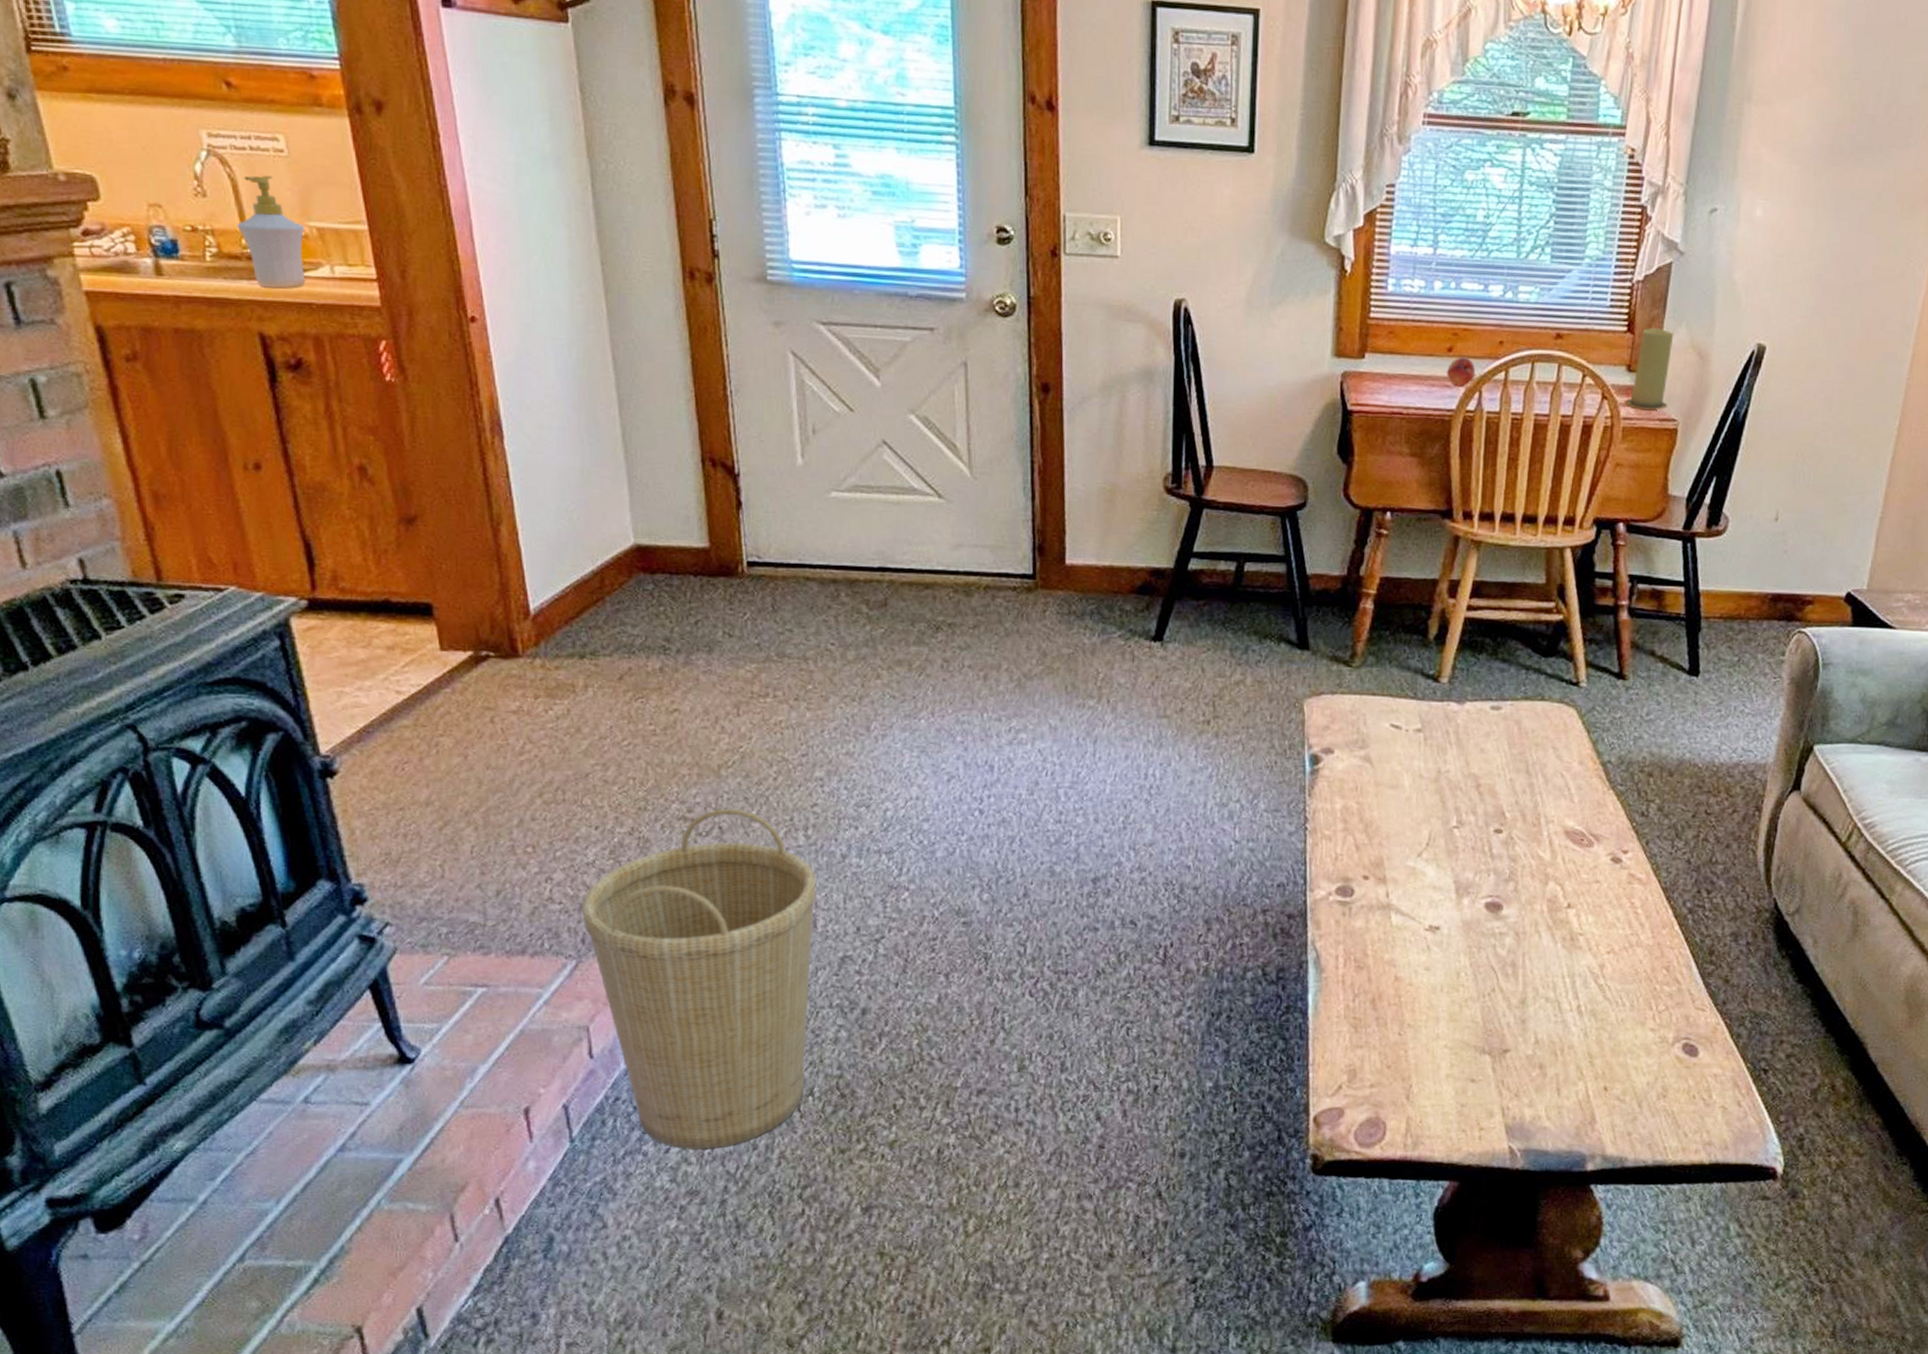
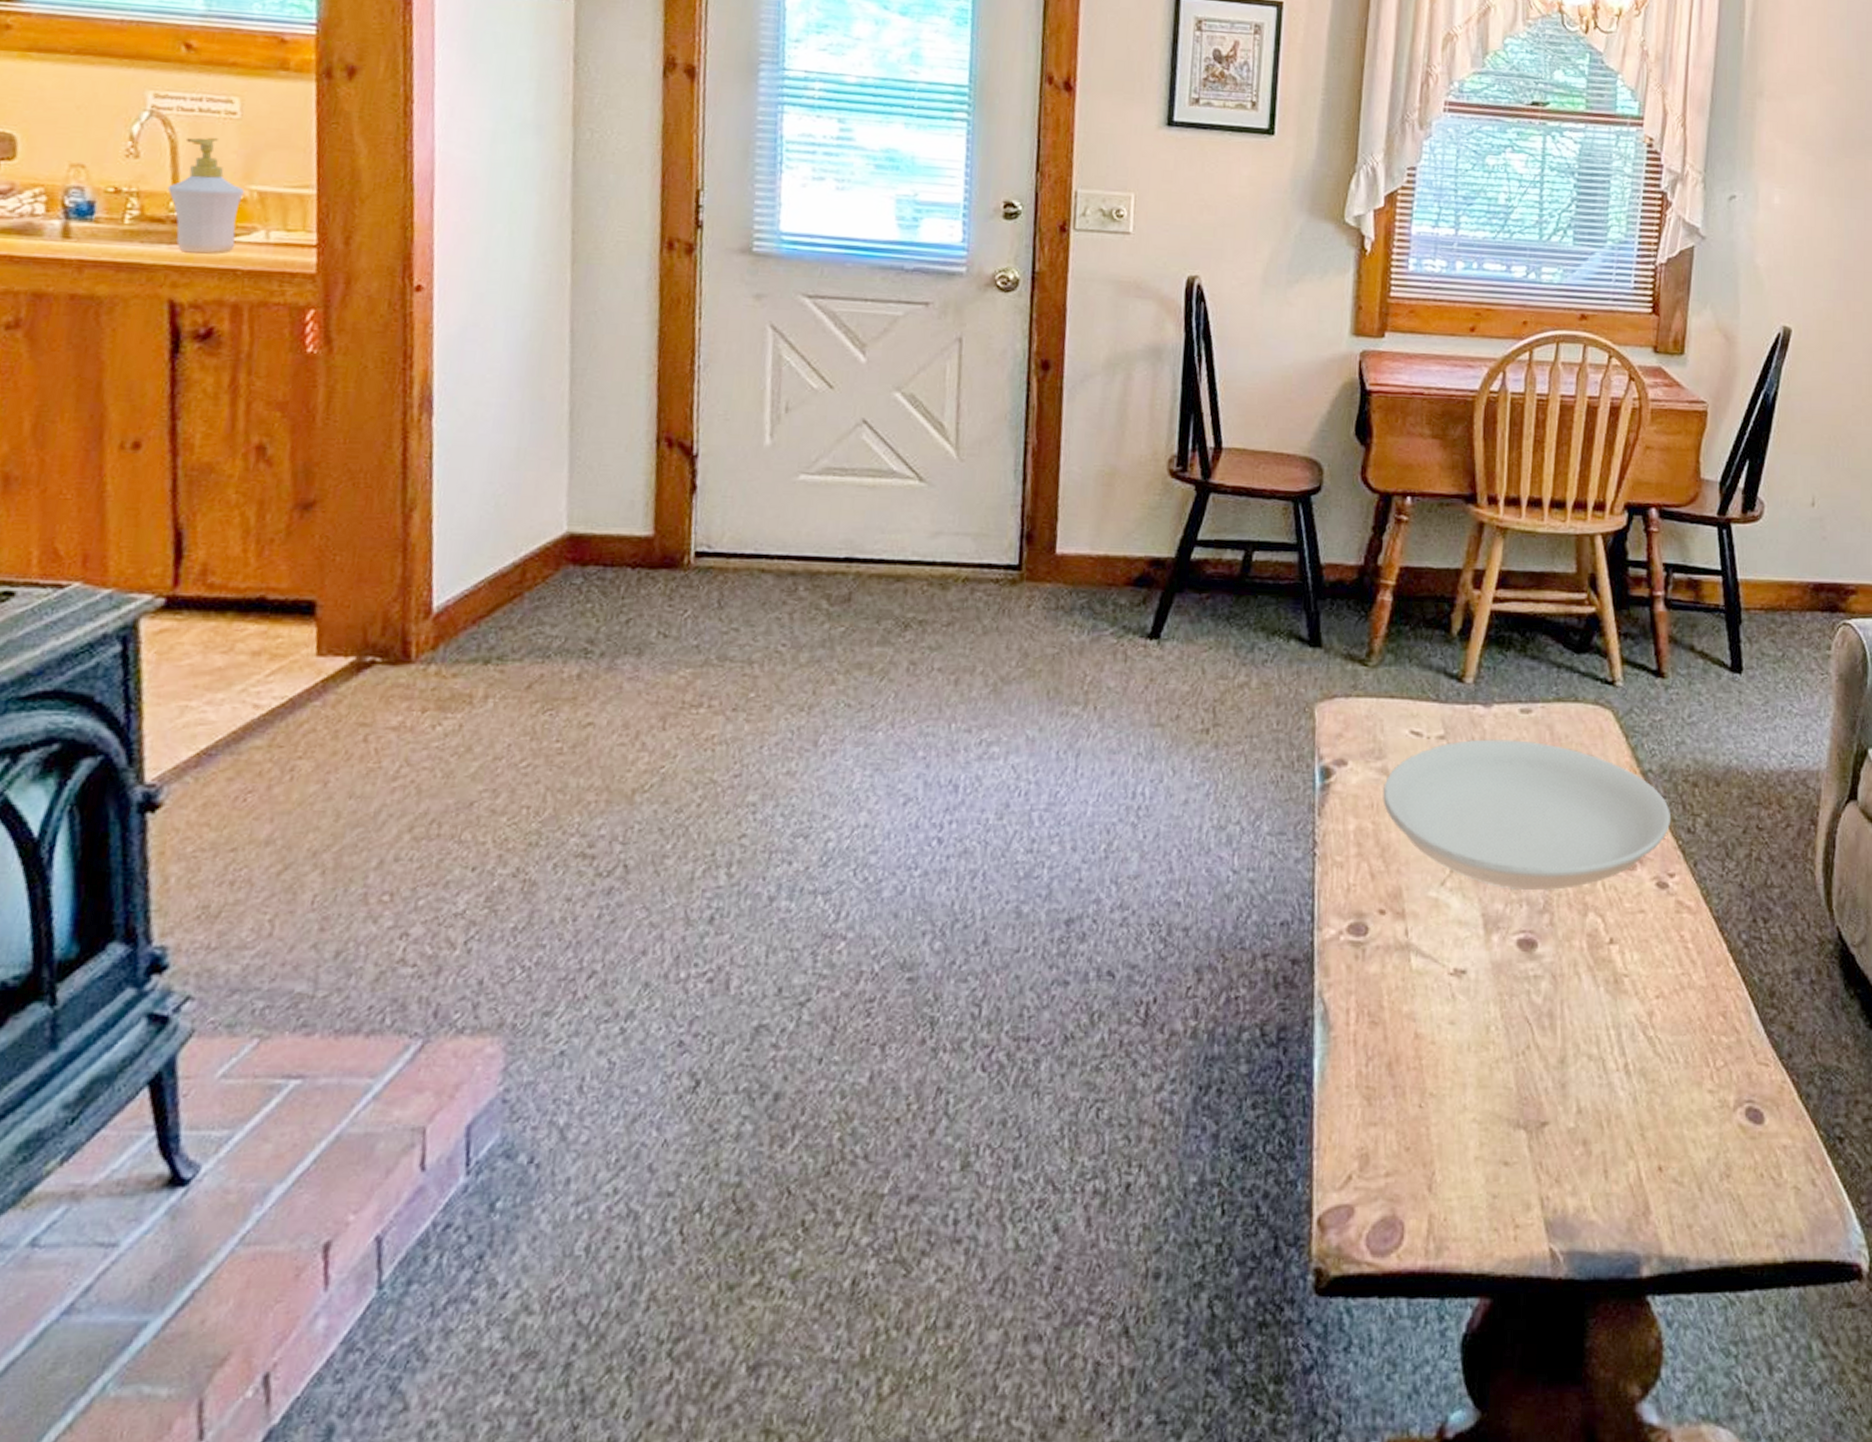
basket: present [580,808,817,1150] -> none [439,842,736,1293]
decorative bowl: none [1366,732,1627,862] -> present [1383,739,1672,890]
fruit: present [1446,357,1476,386] -> none [1468,337,1499,367]
candle: present [1625,328,1674,411] -> none [1652,310,1700,393]

